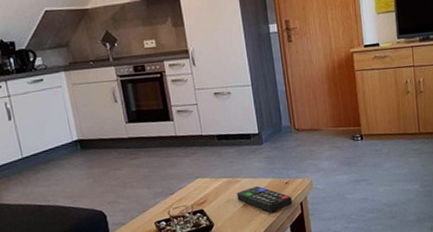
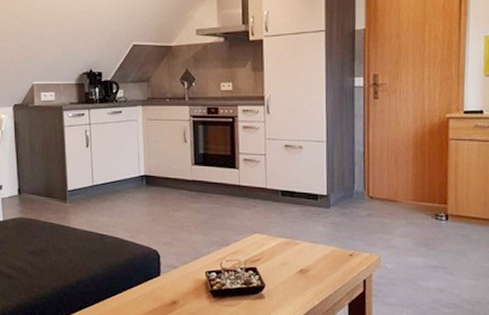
remote control: present [236,186,293,212] -> none [294,253,355,284]

